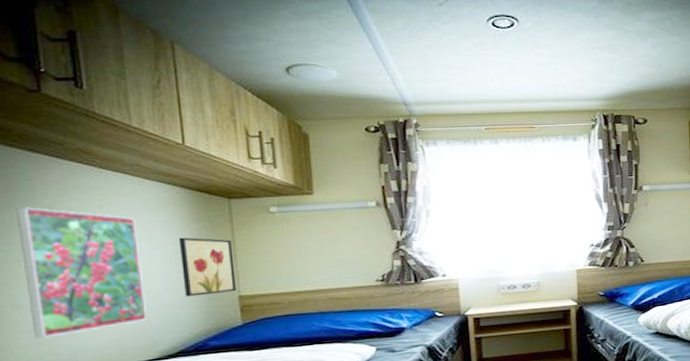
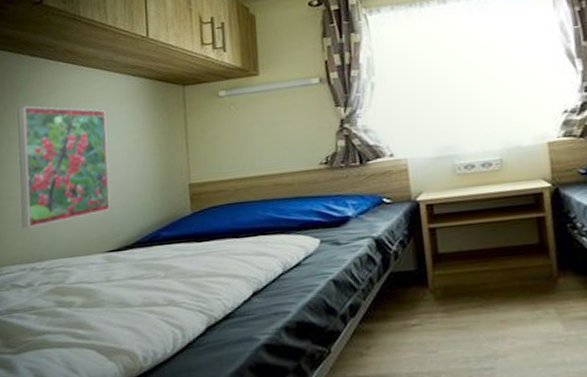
wall art: present [178,237,236,297] -> none [139,126,187,186]

